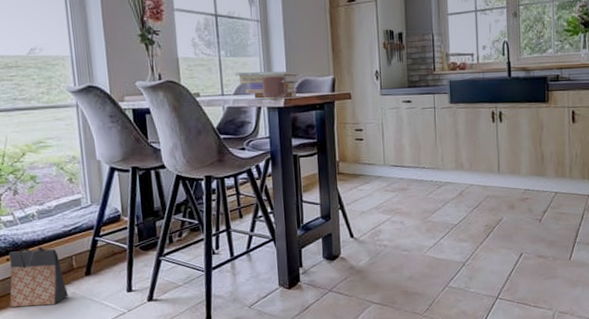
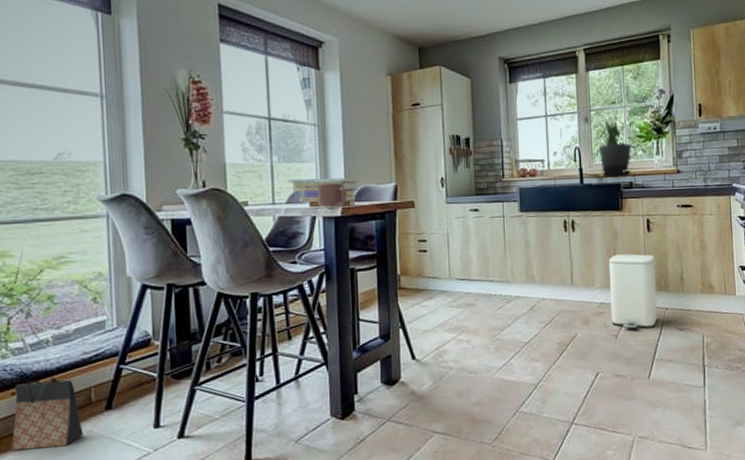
planter: none [526,13,559,71] -> present [598,119,632,178]
pedal bin: none [534,143,580,214] -> present [608,254,658,329]

